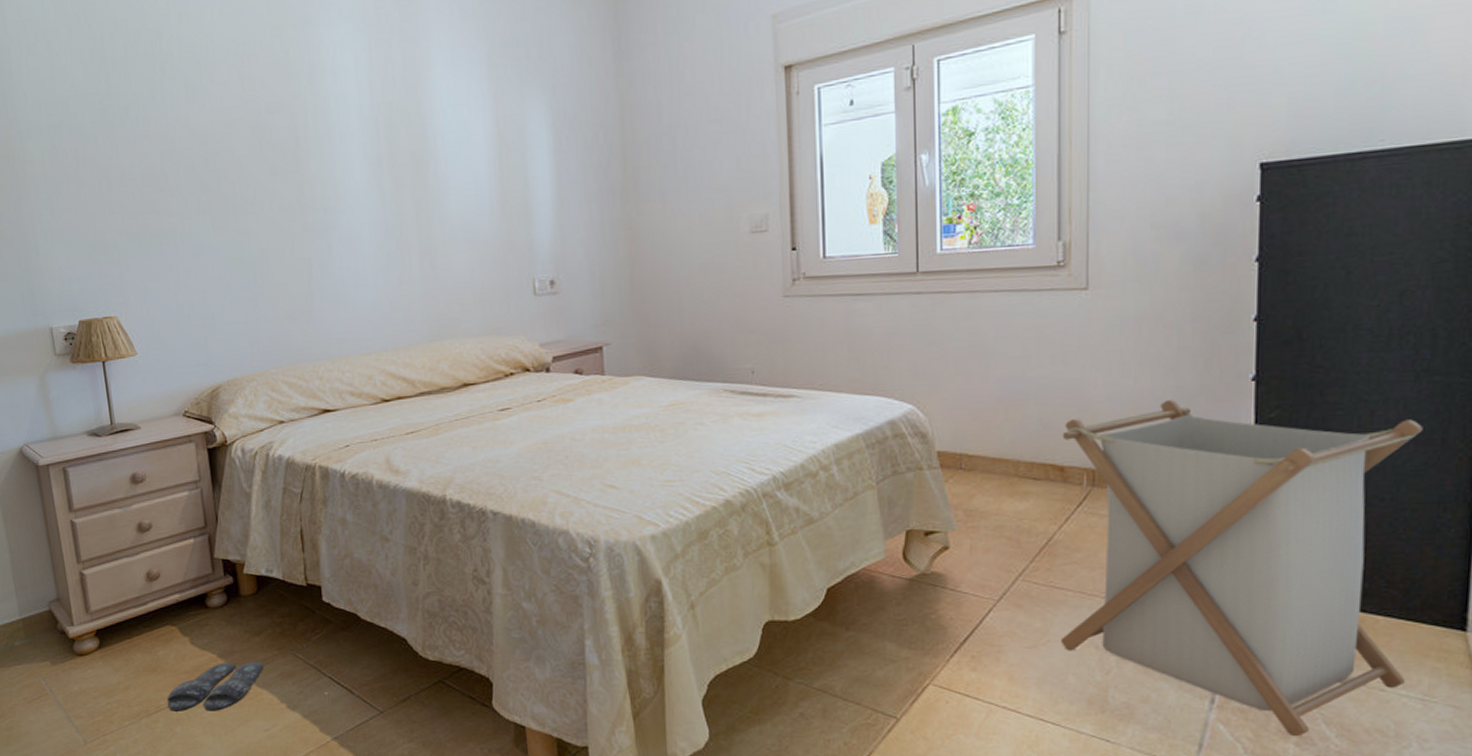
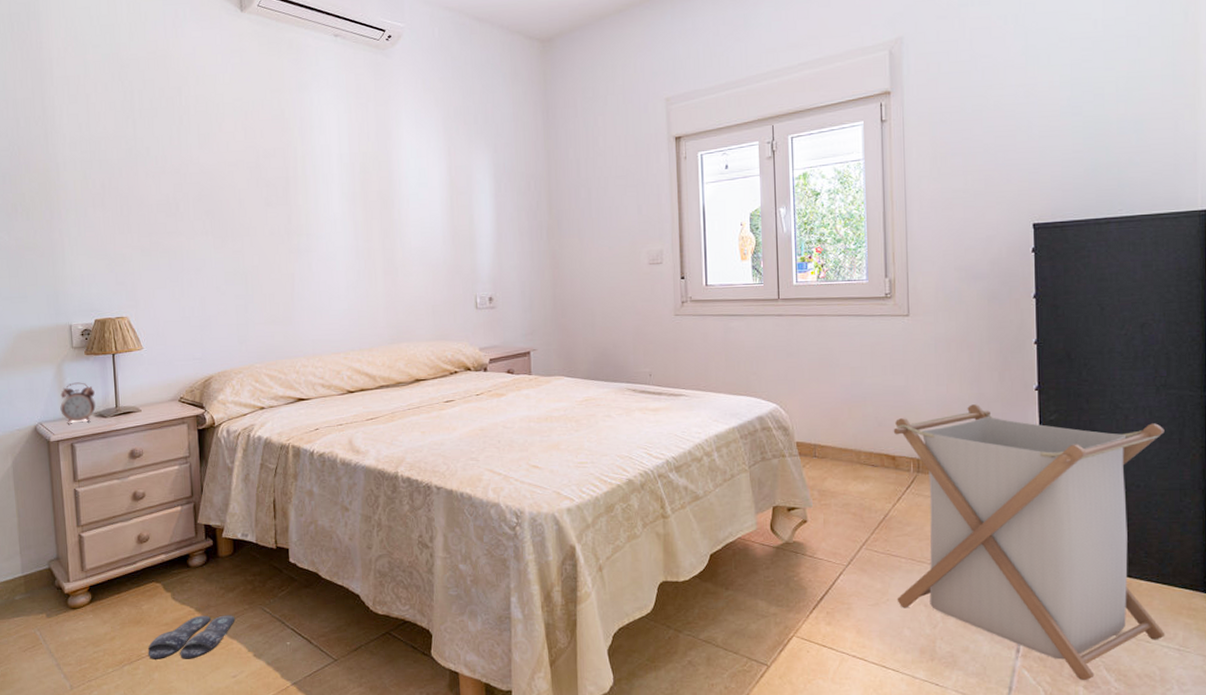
alarm clock: none [46,395,88,445] -> present [60,382,96,424]

